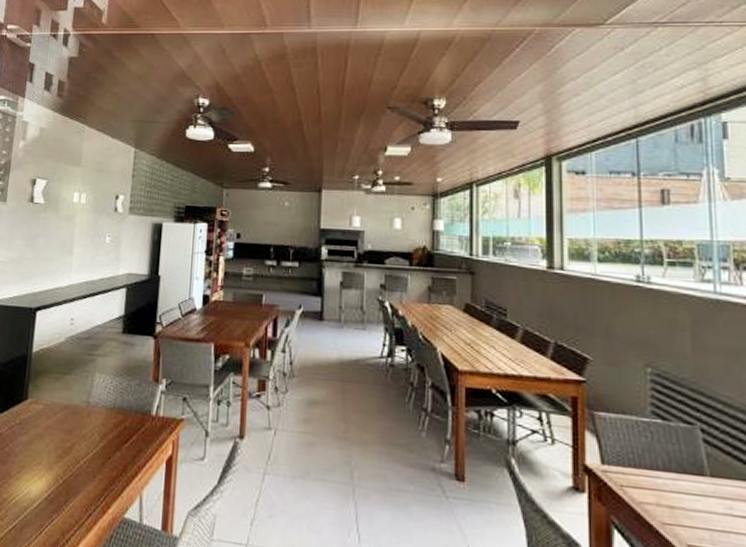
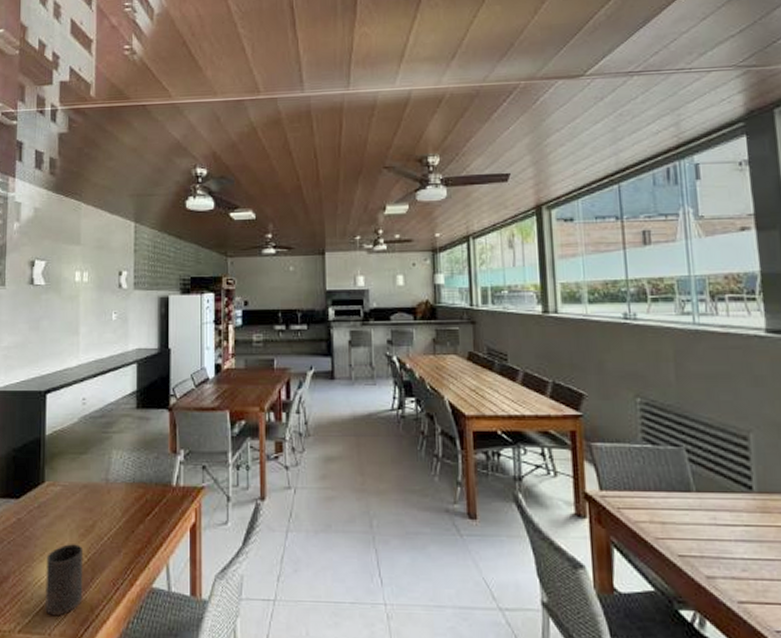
cup: none [17,464,60,536] -> present [45,544,84,616]

